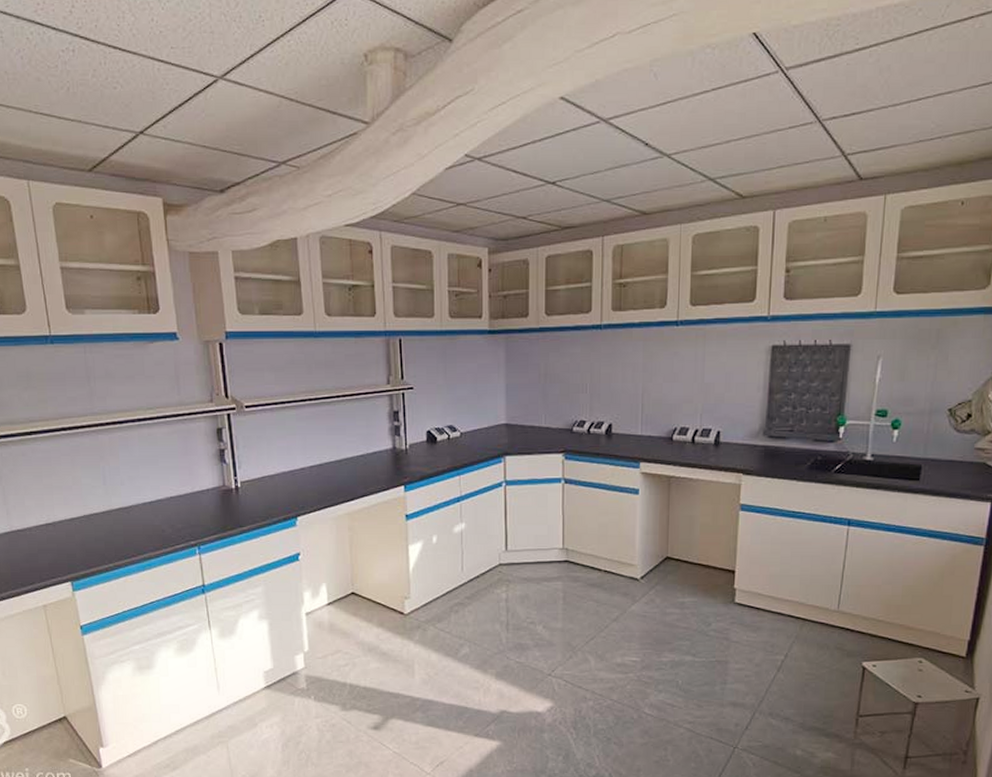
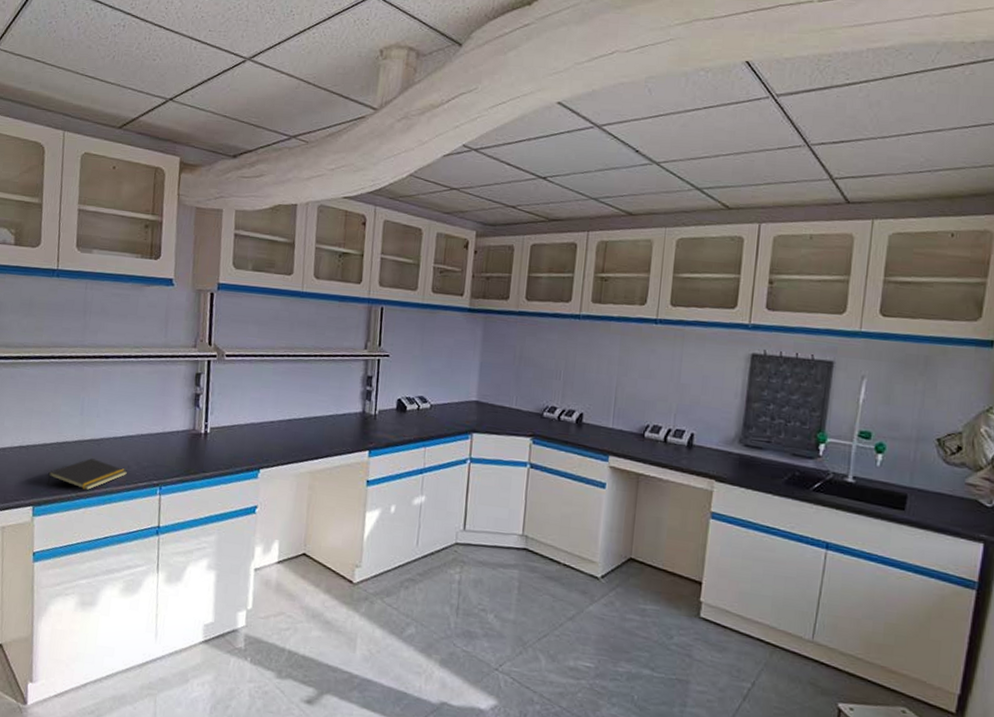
notepad: none [81,527,162,560] -> present [46,458,127,491]

